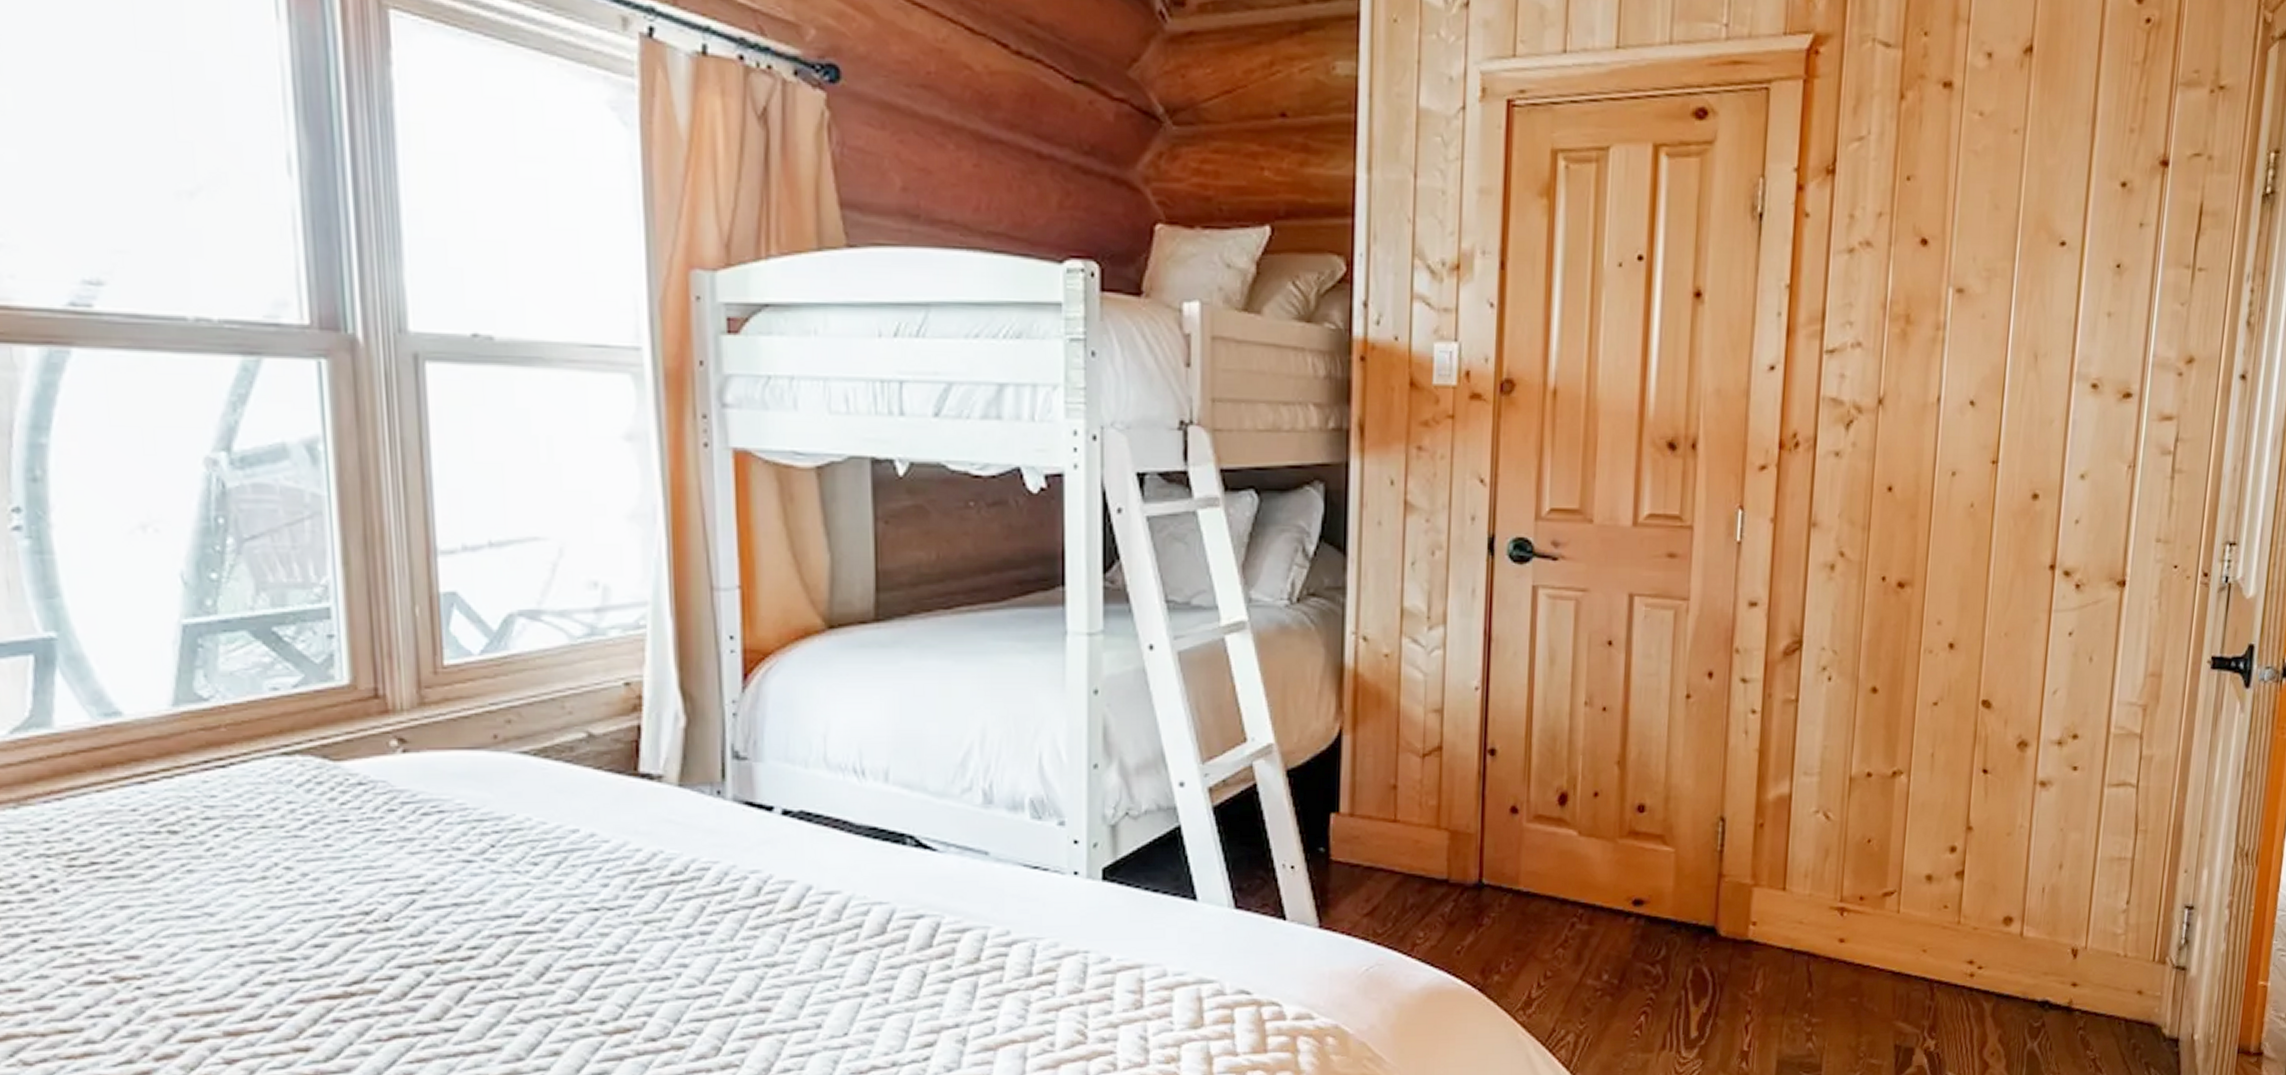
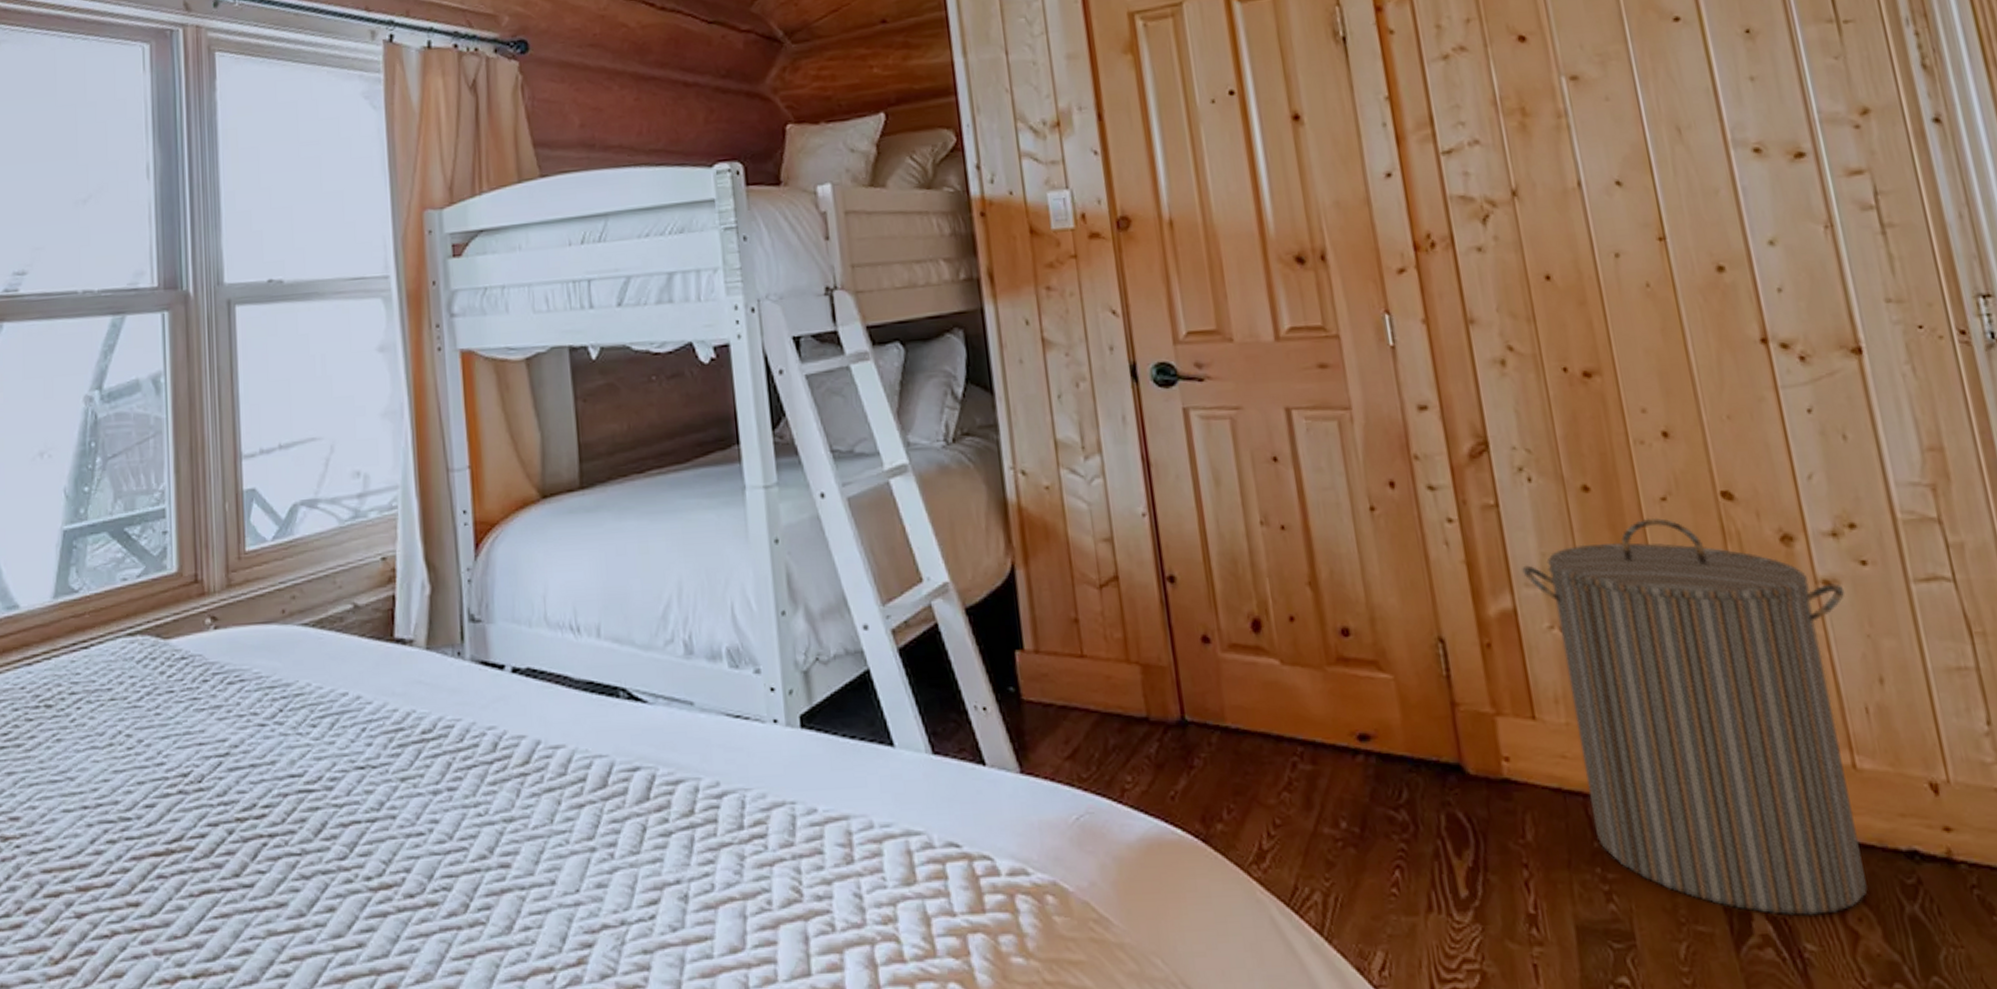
laundry hamper: none [1804,719,2055,1051] -> present [1522,517,1868,916]

